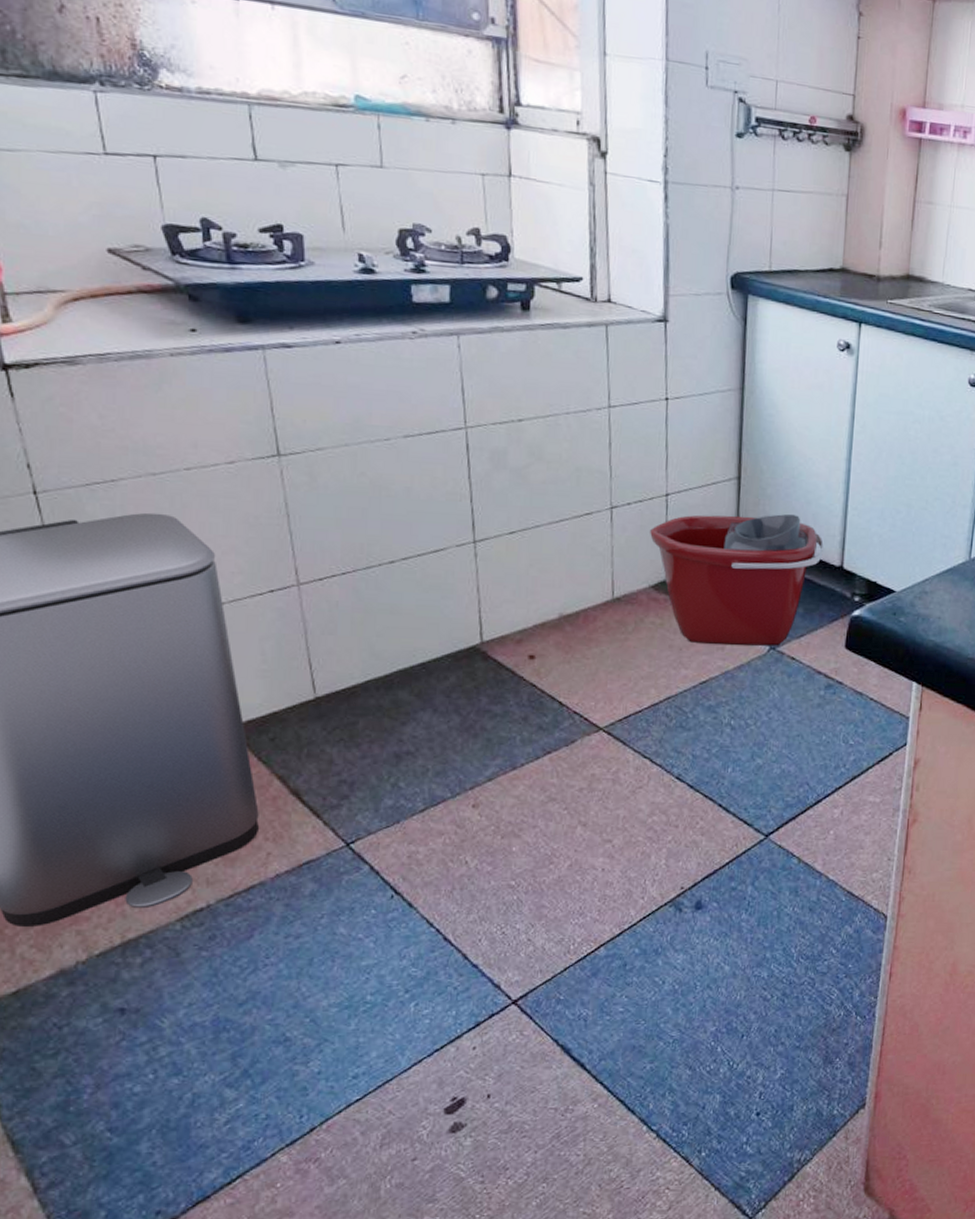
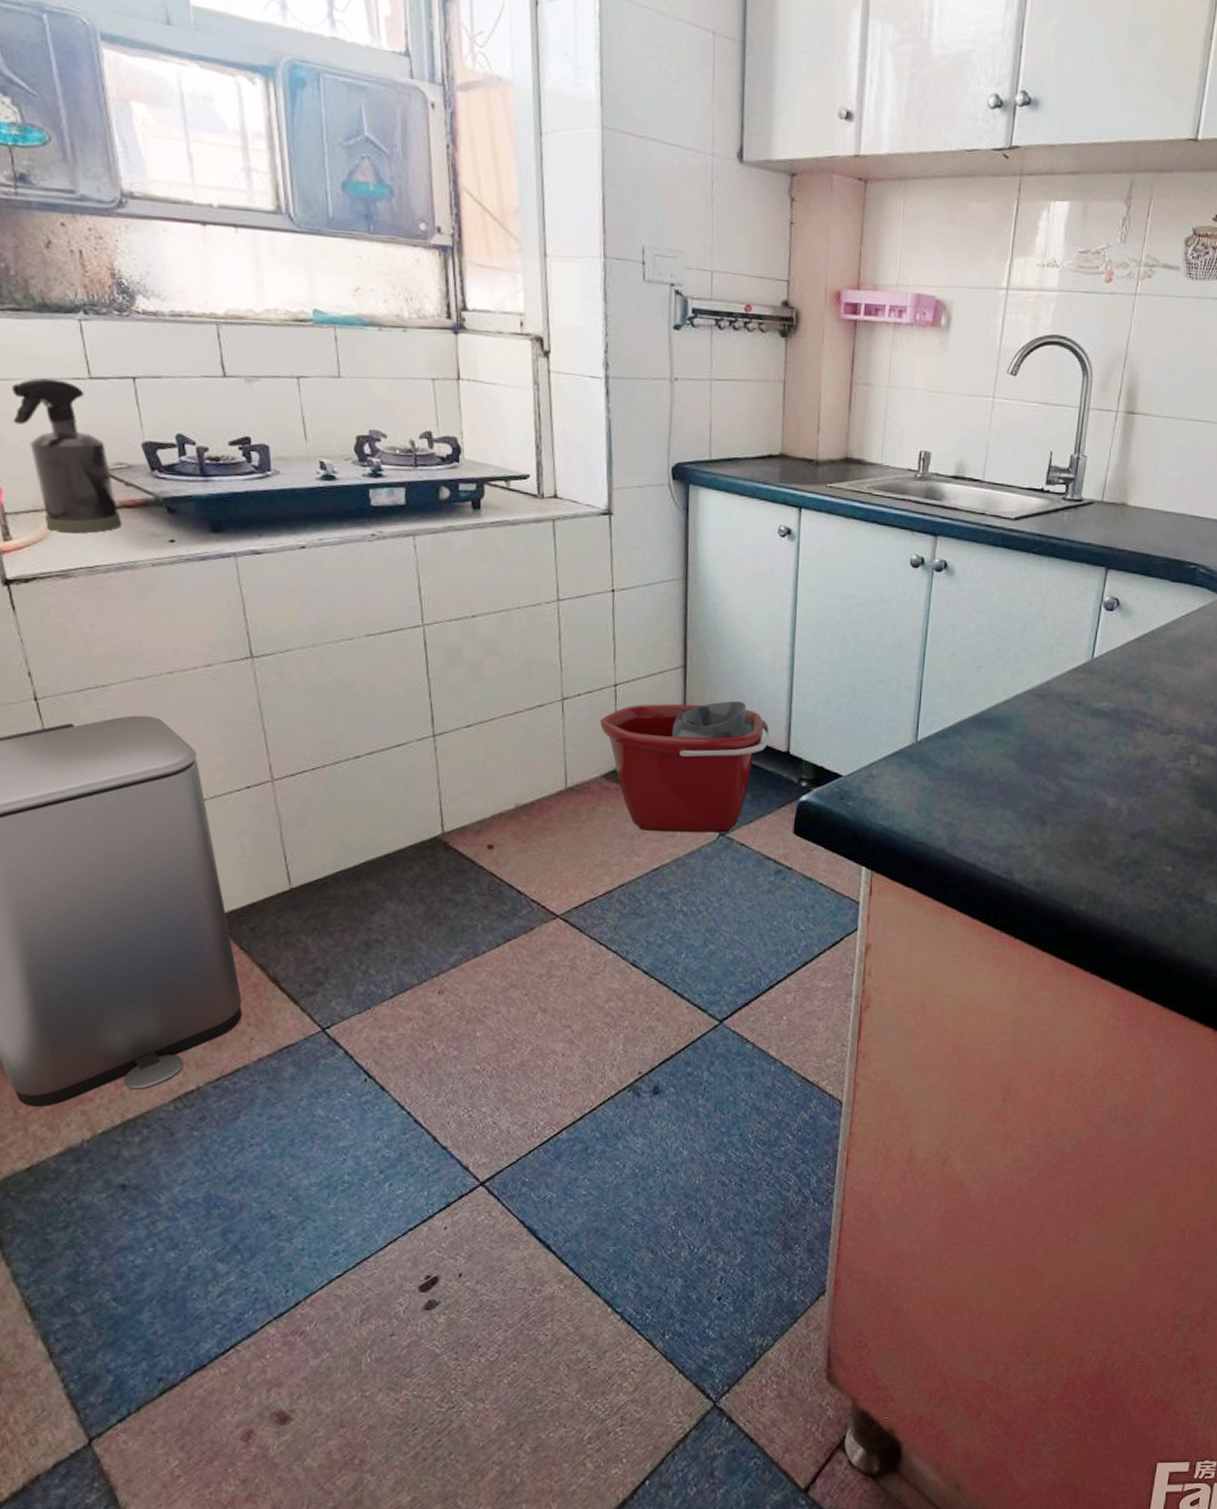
spray bottle: none [16,150,138,318] -> present [12,378,122,534]

